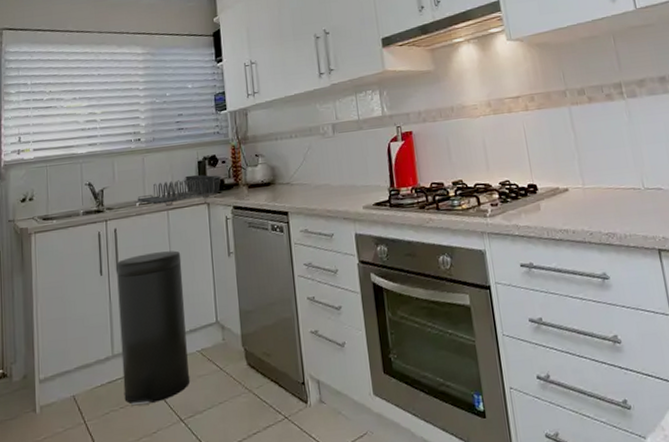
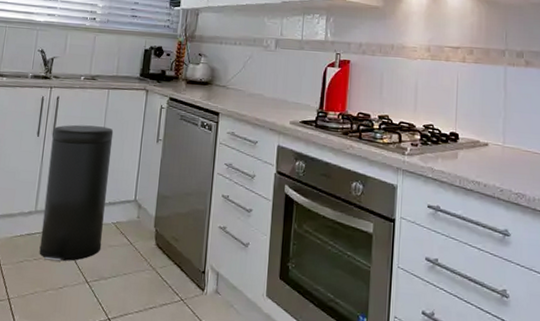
dish rack: present [137,174,221,206] -> none [83,60,164,86]

